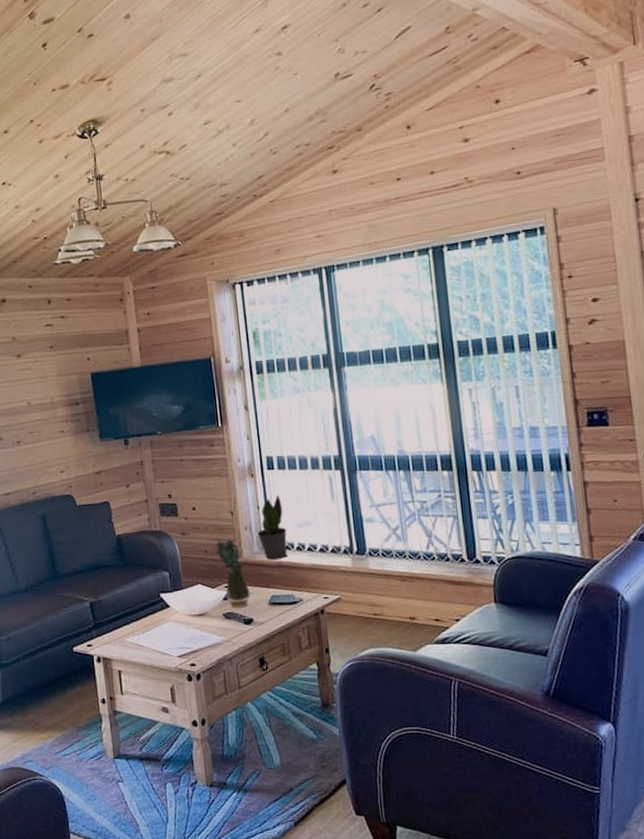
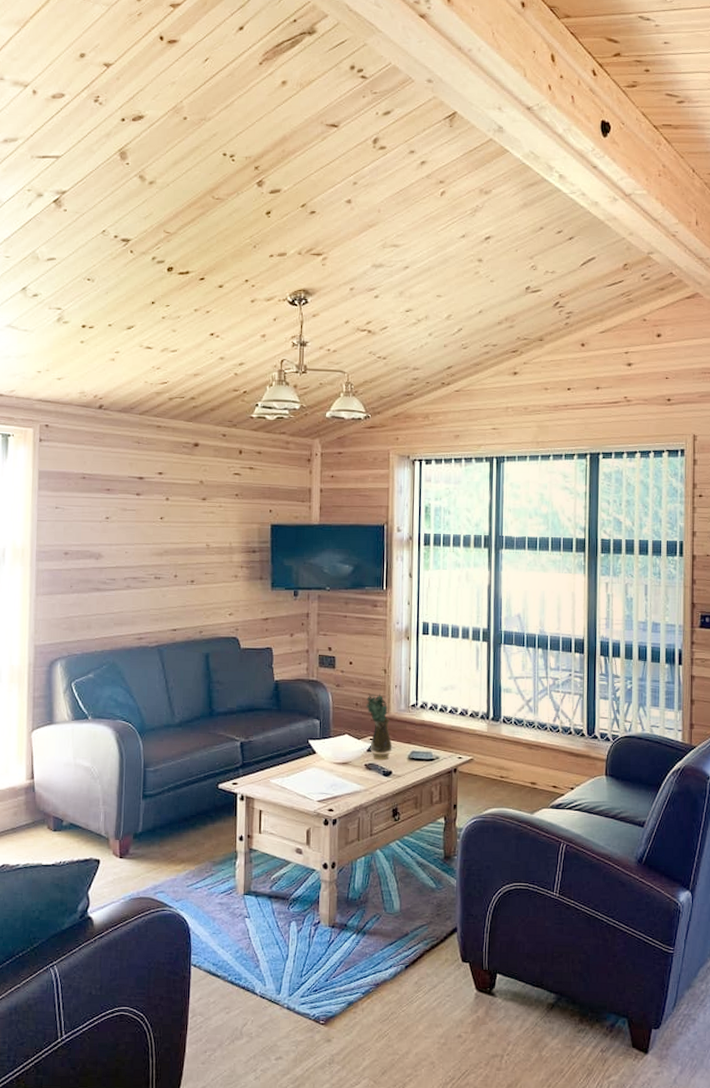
potted plant: present [258,494,287,561] -> none [406,658,432,719]

